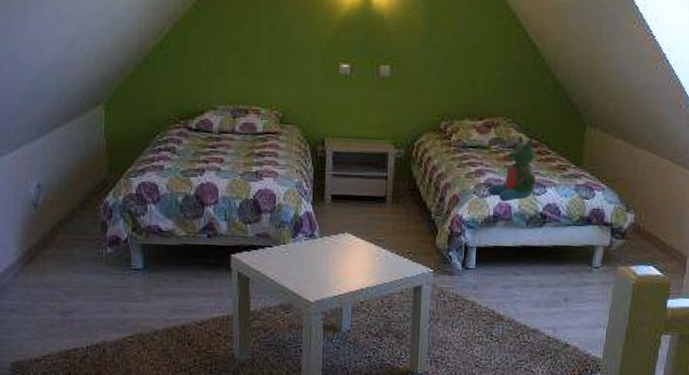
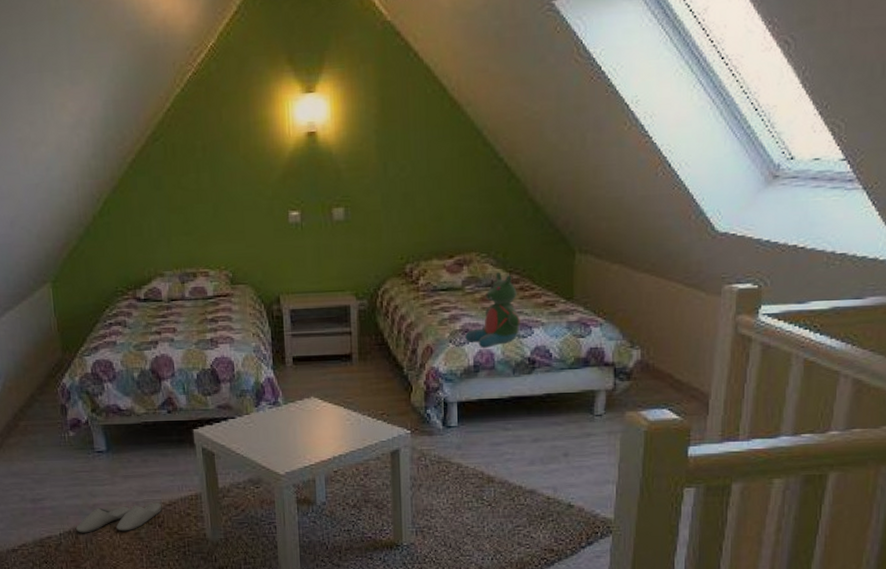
slippers: none [104,321,193,348] -> present [76,502,162,533]

